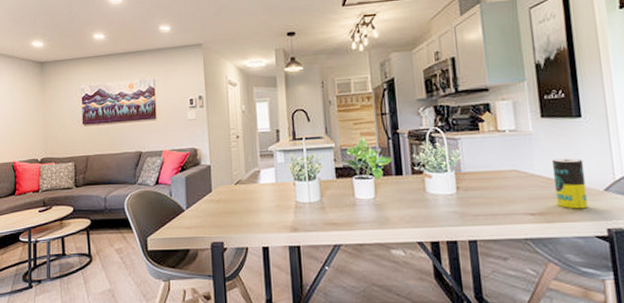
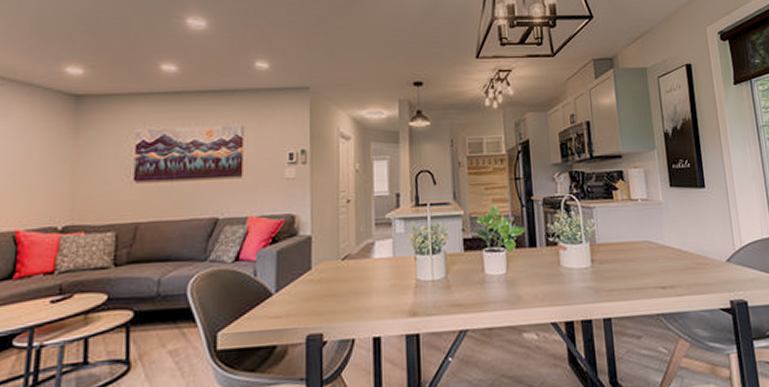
candle: present [552,158,589,209] -> none [681,228,713,281]

